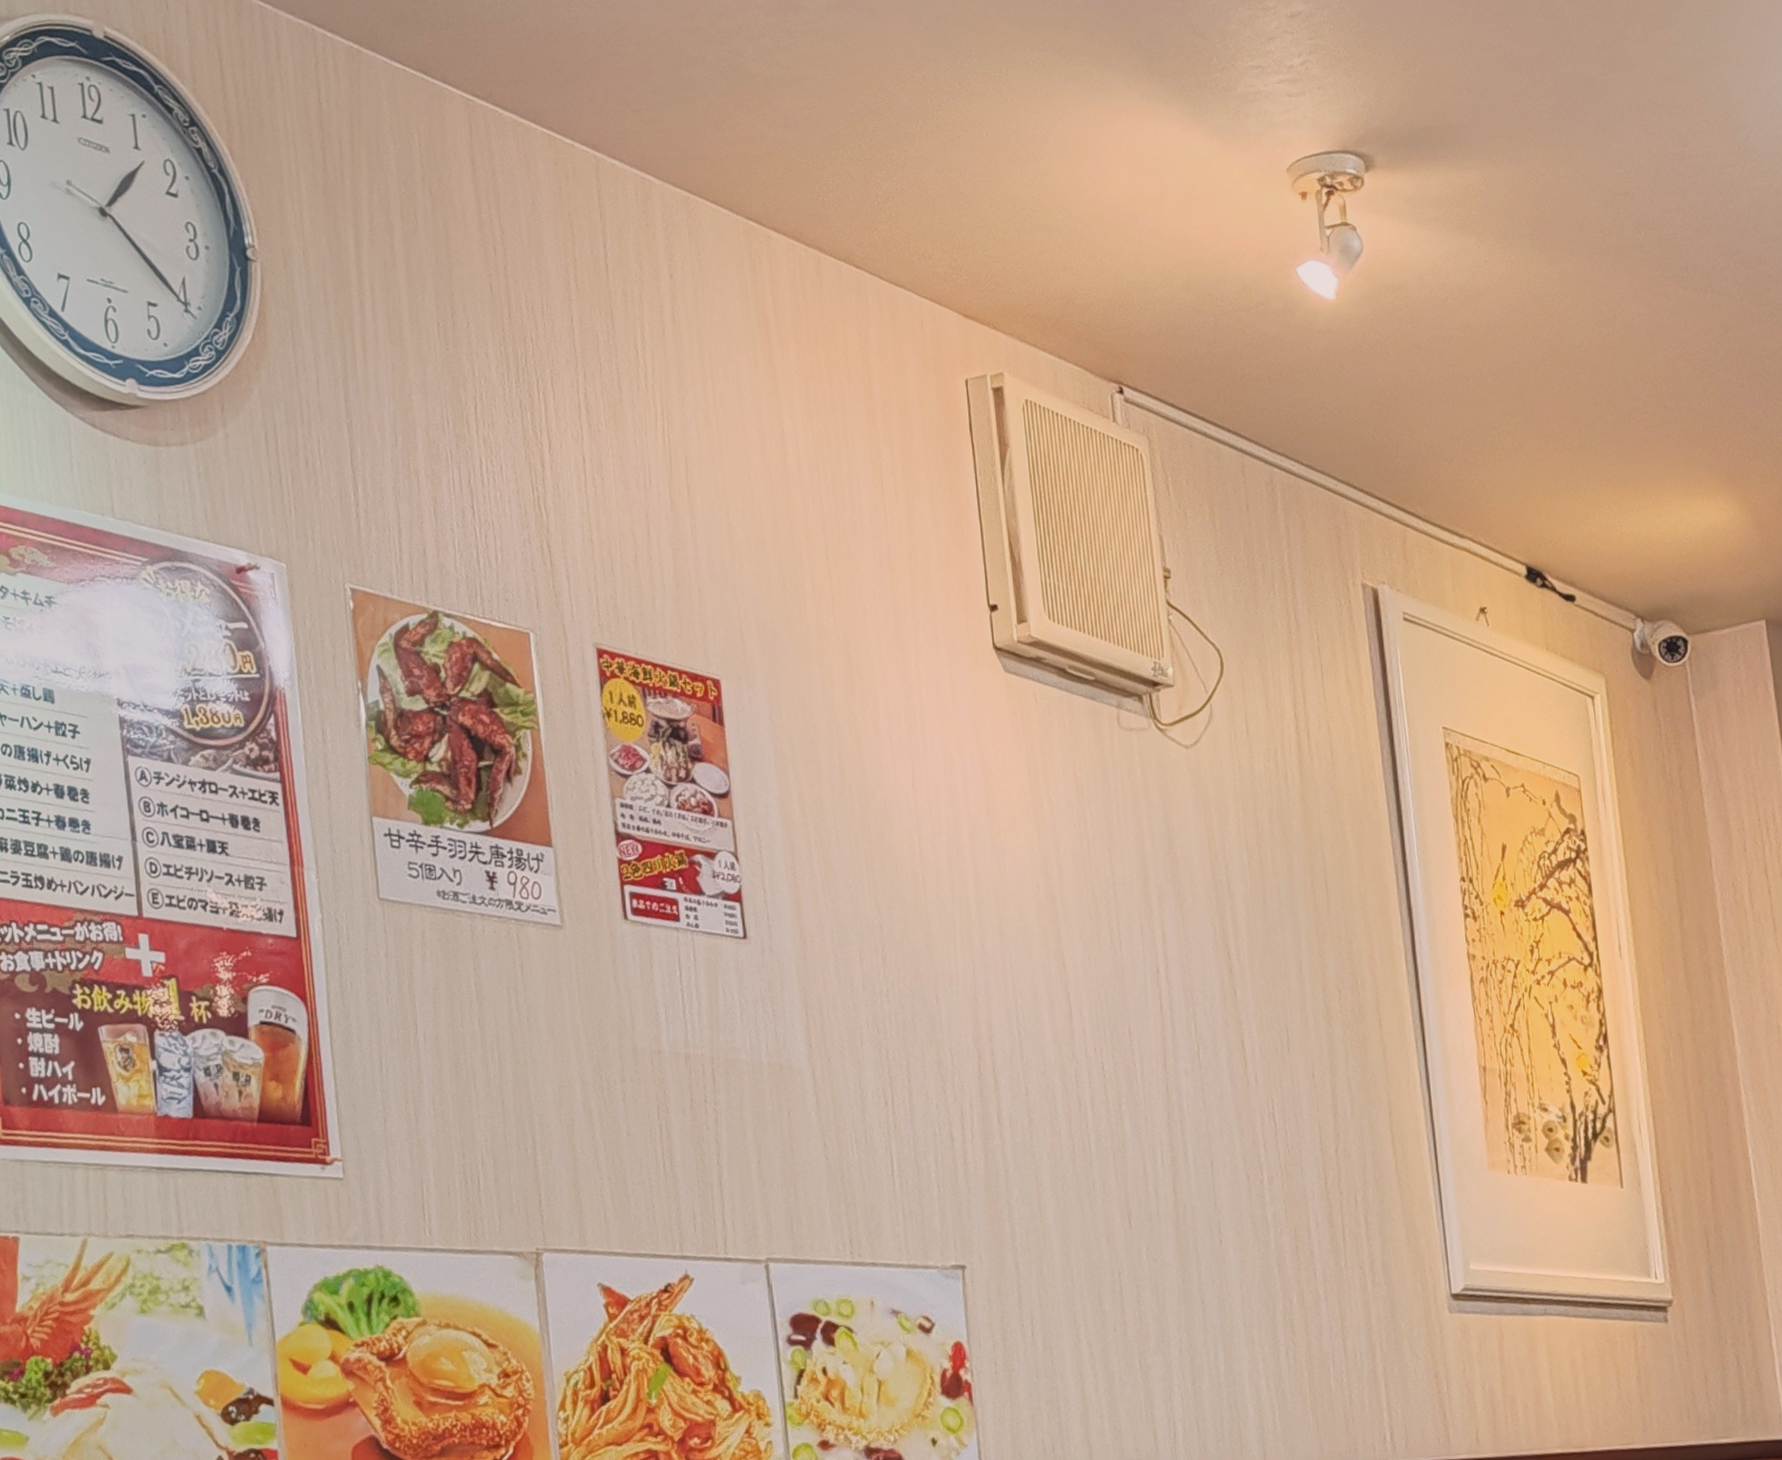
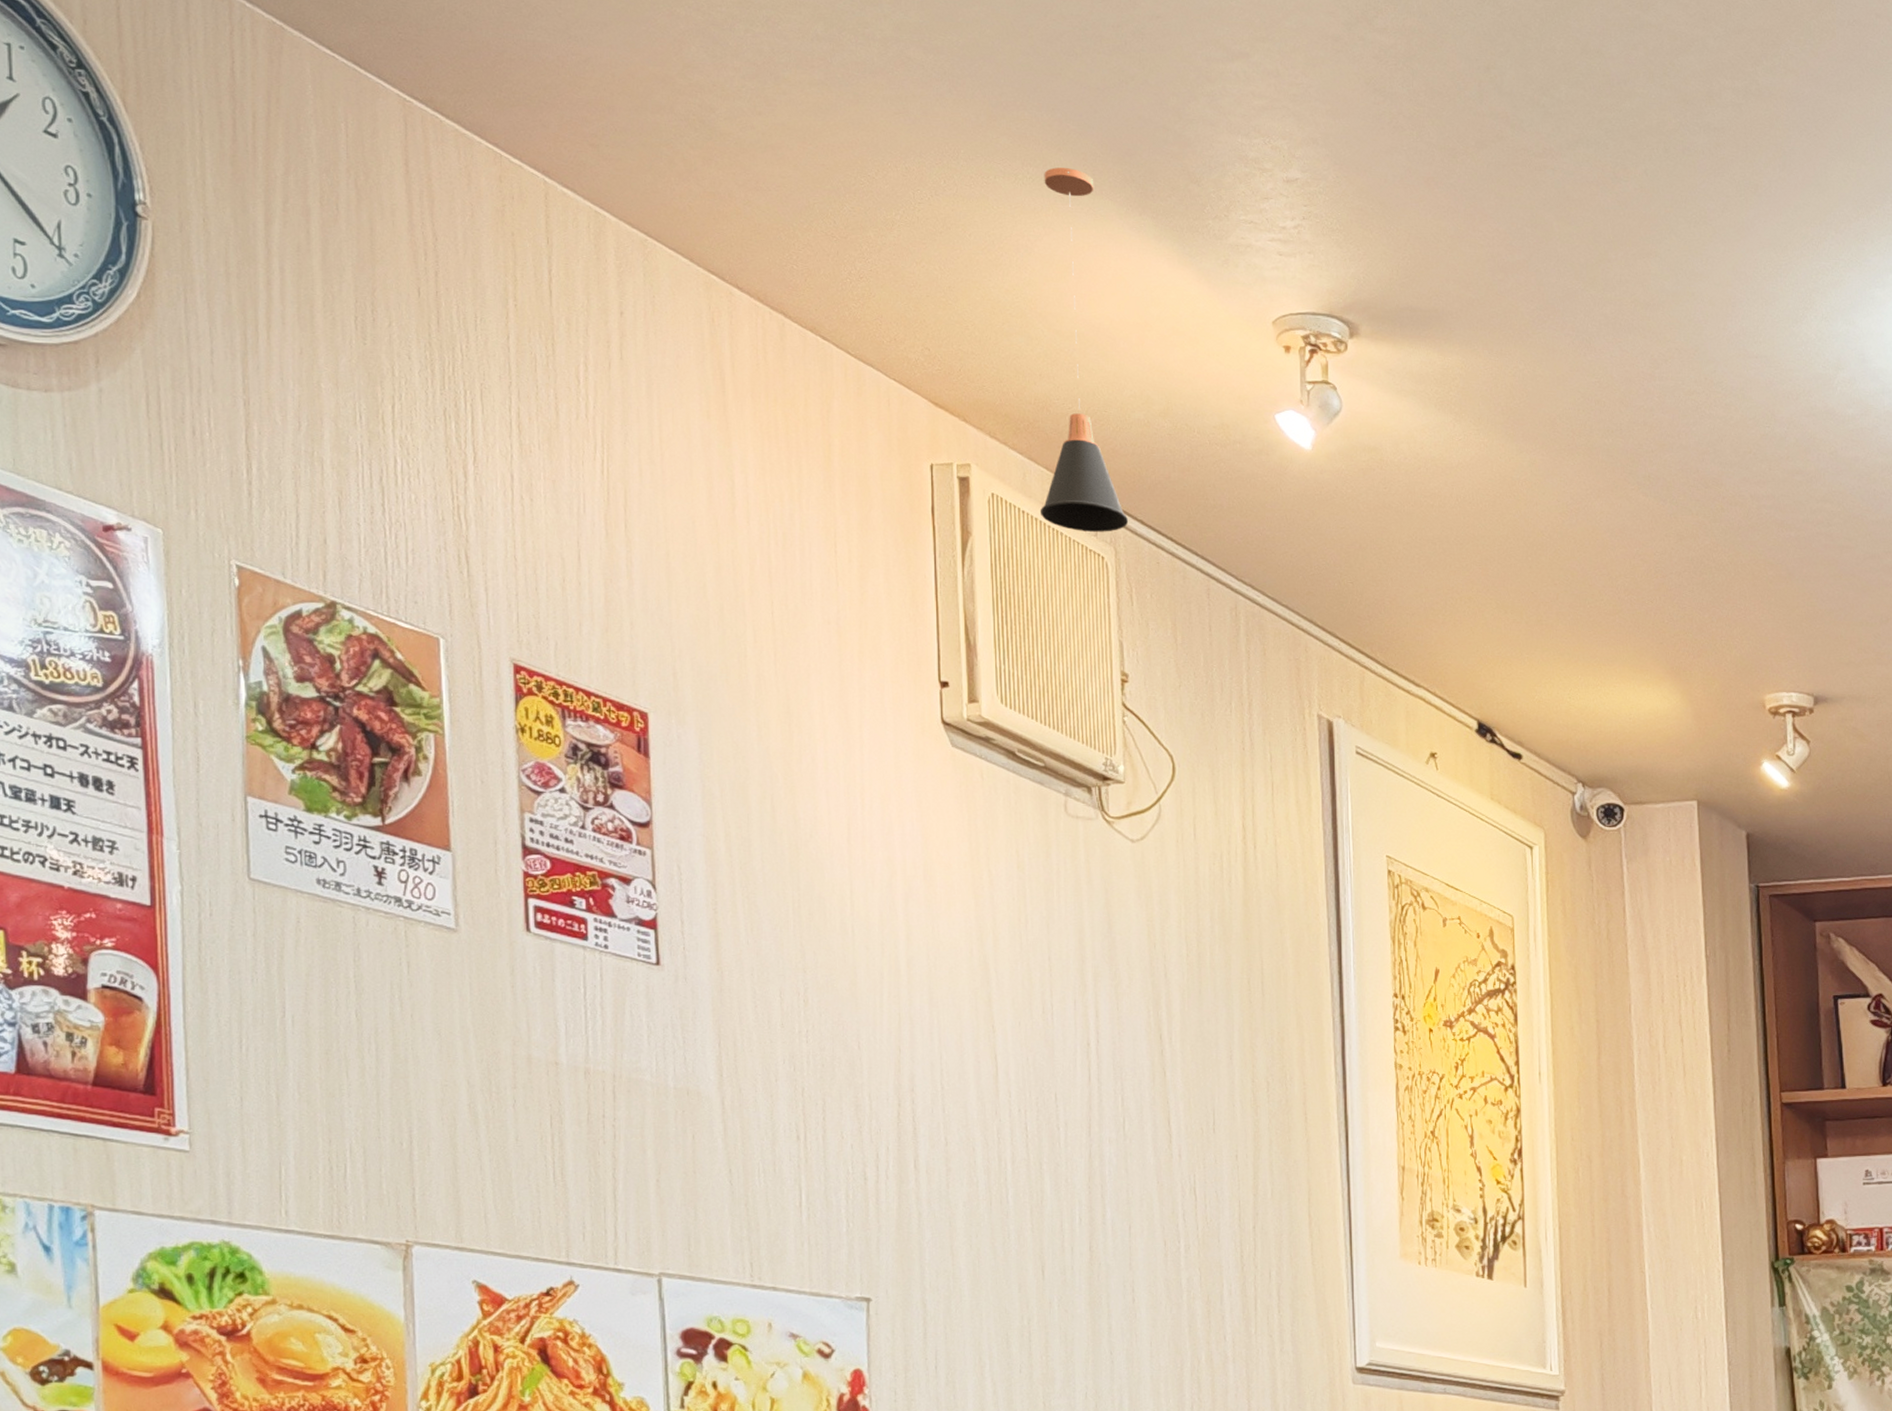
pendant lamp: none [1053,45,1160,426] -> present [1039,167,1129,532]

